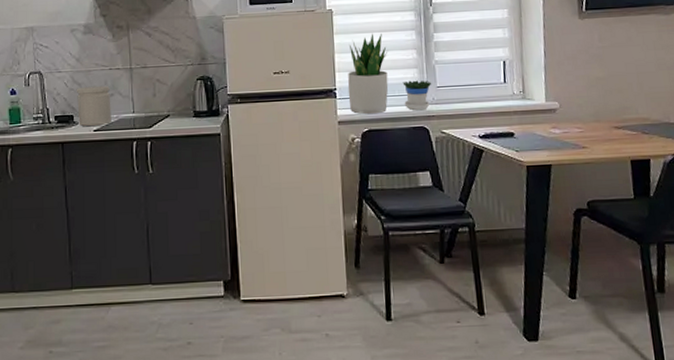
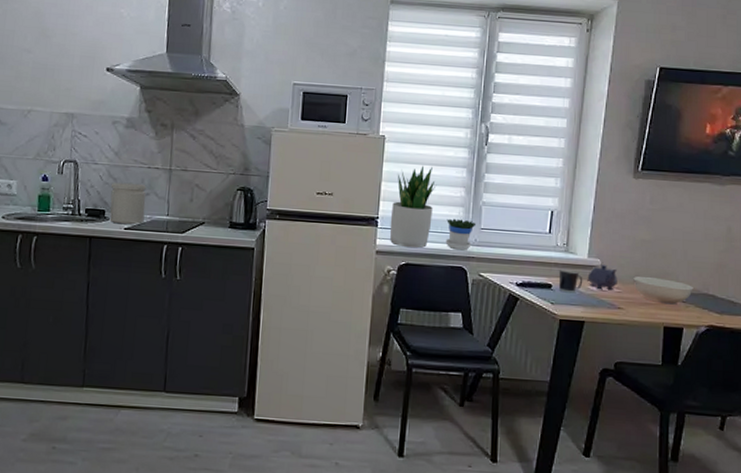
mug: none [519,115,545,139] -> present [558,268,583,293]
teapot: none [548,107,579,131] -> present [587,265,618,290]
bowl: none [593,113,654,138] -> present [633,277,693,305]

